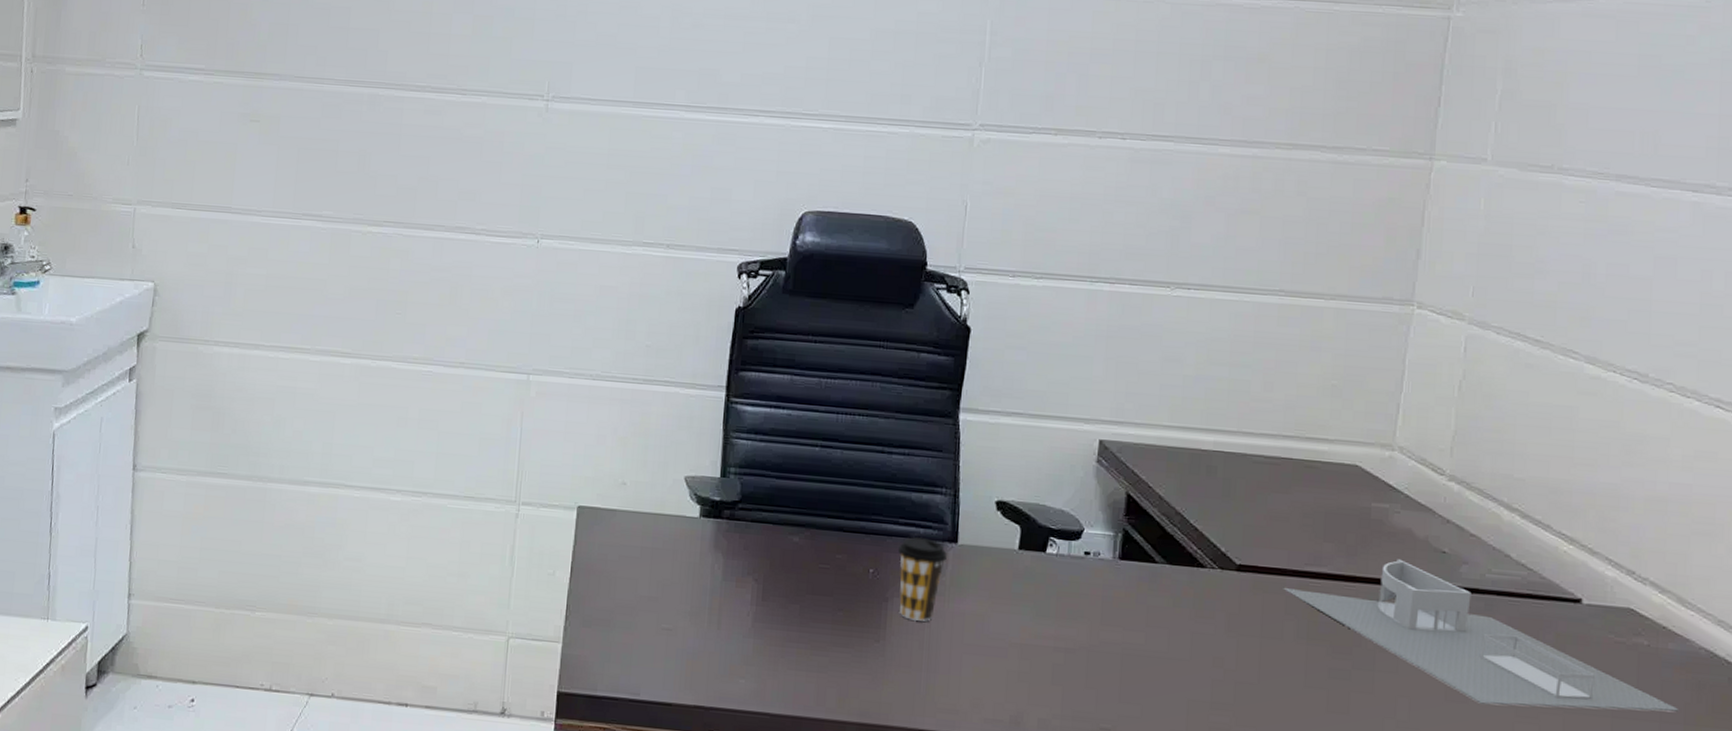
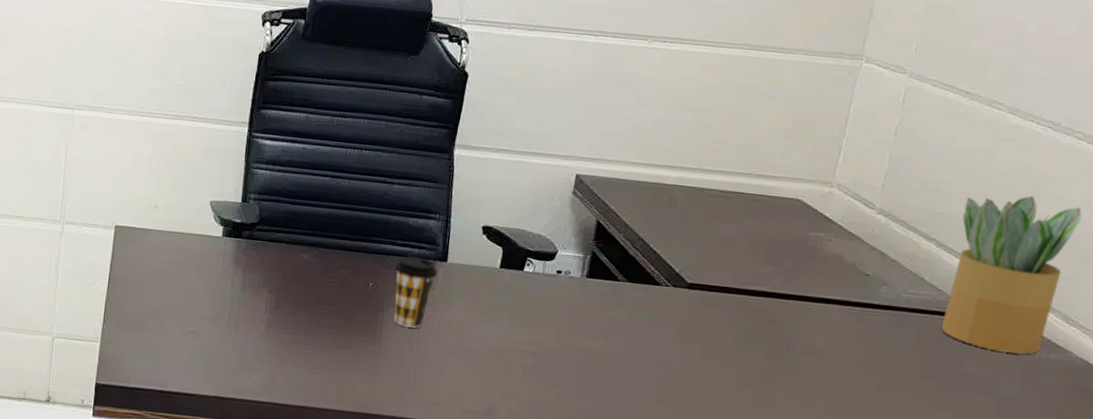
desk organizer: present [1283,559,1680,712] -> none [726,280,1053,410]
potted plant: none [1536,458,1685,645] -> present [941,196,1082,355]

